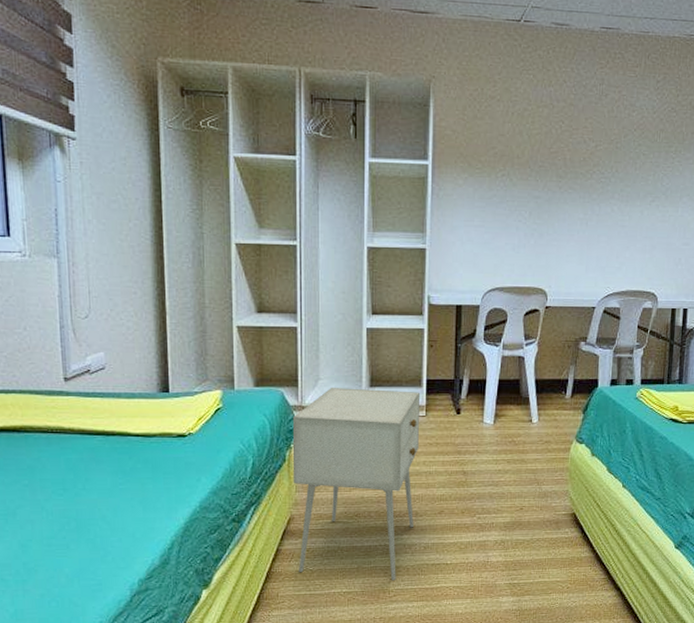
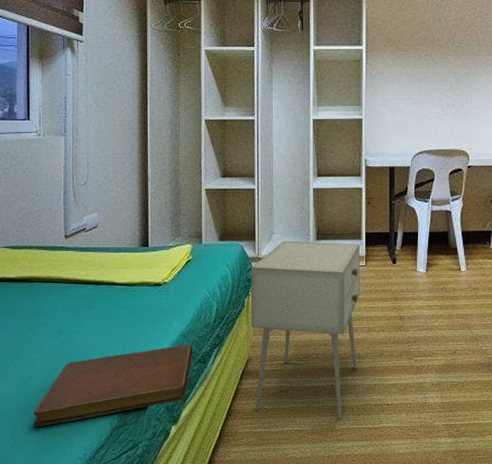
notebook: none [36,501,225,594] -> present [33,343,193,427]

